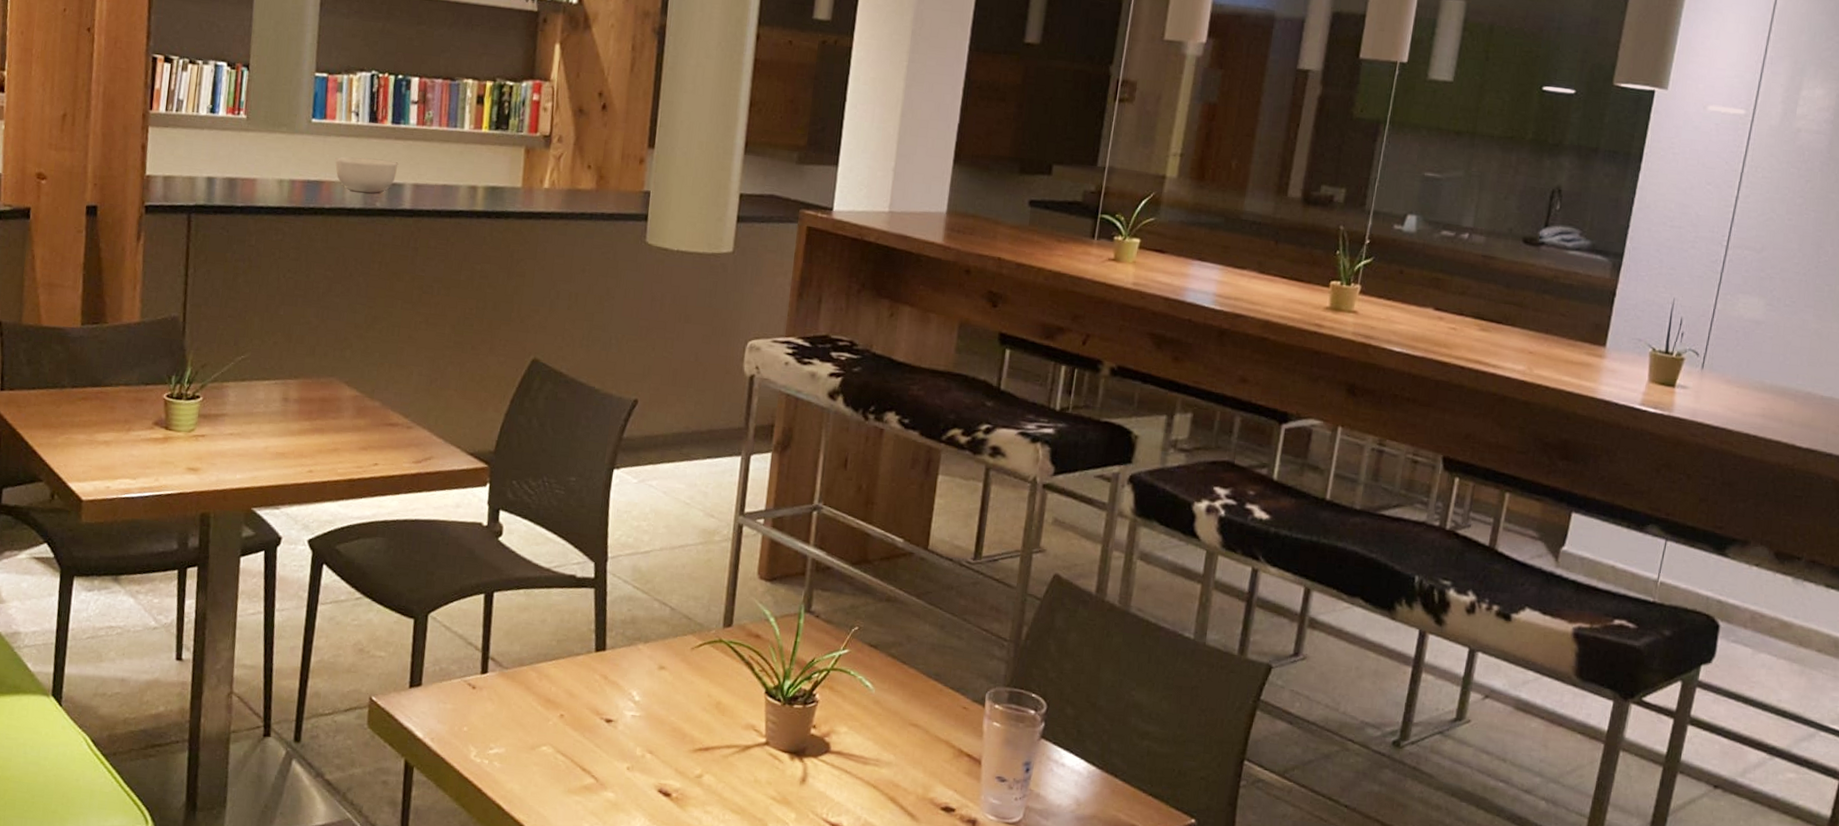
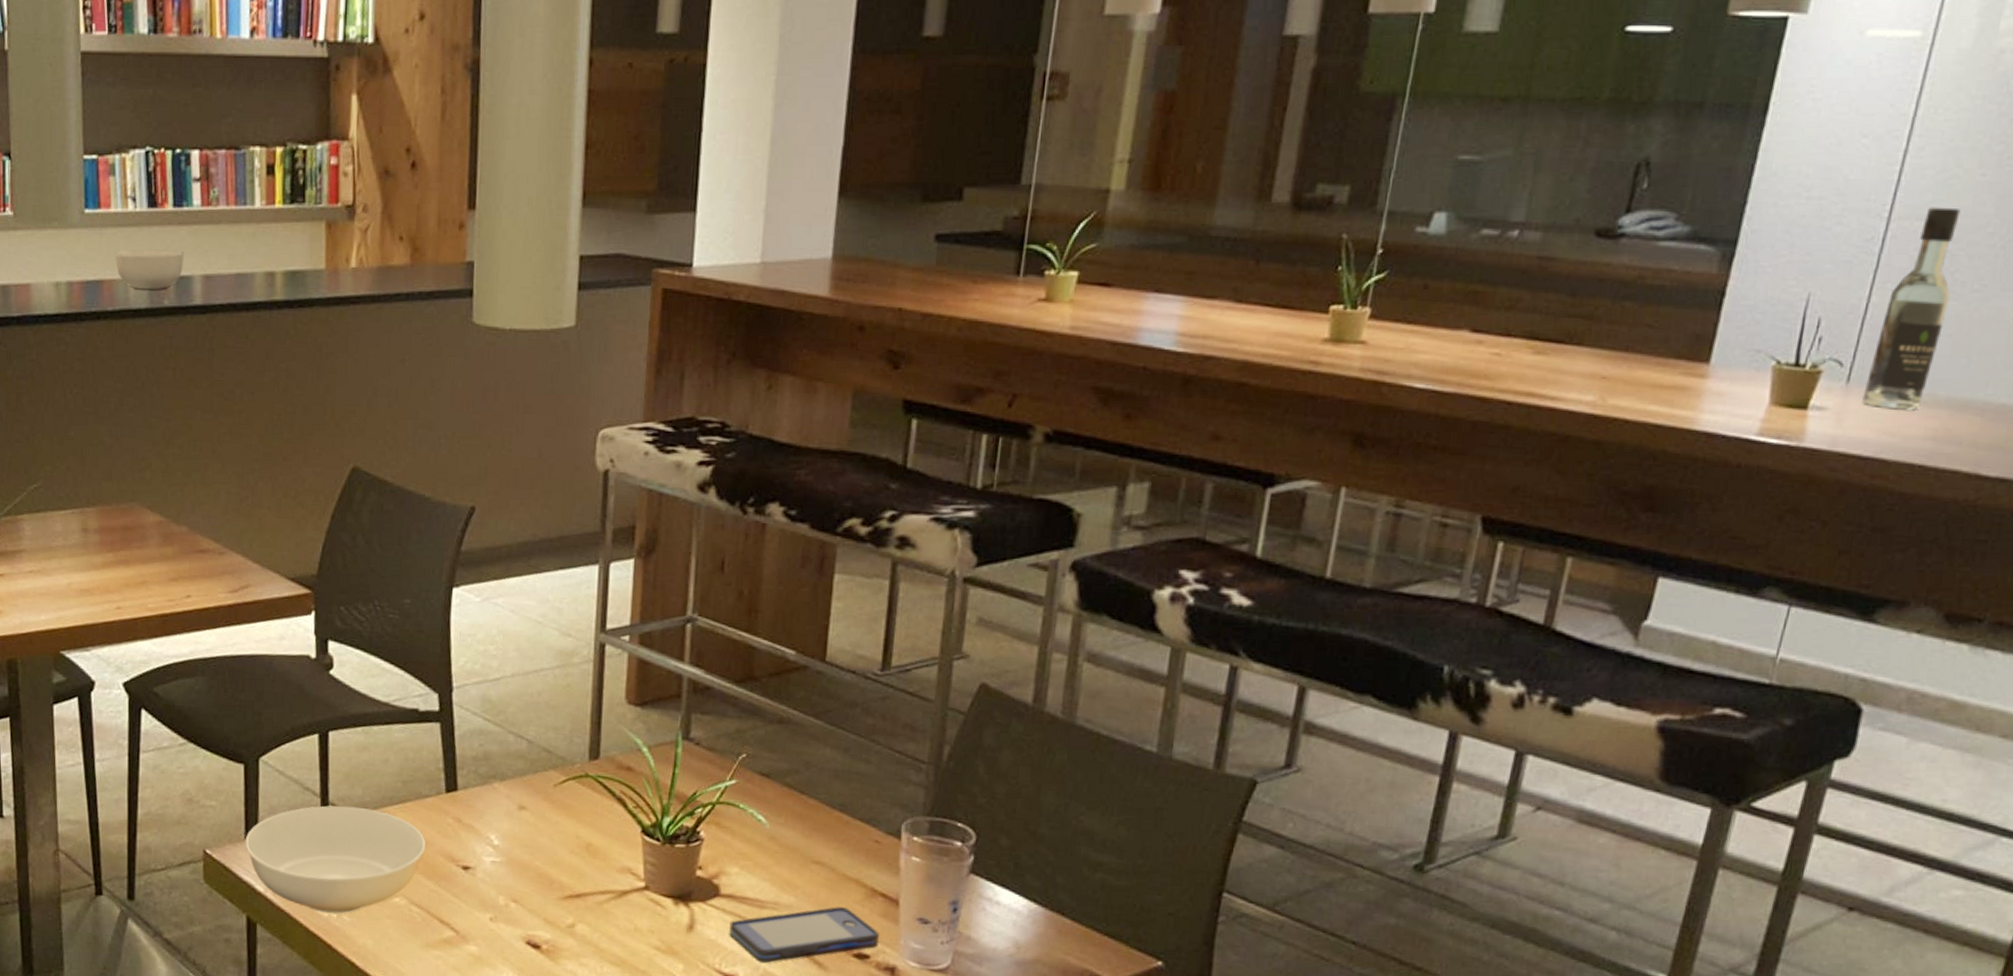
bowl: none [408,659,575,759] -> present [245,805,427,913]
mobile phone: none [836,764,964,814] -> present [729,907,879,963]
bottle: none [1713,240,1776,393] -> present [1862,207,1961,410]

